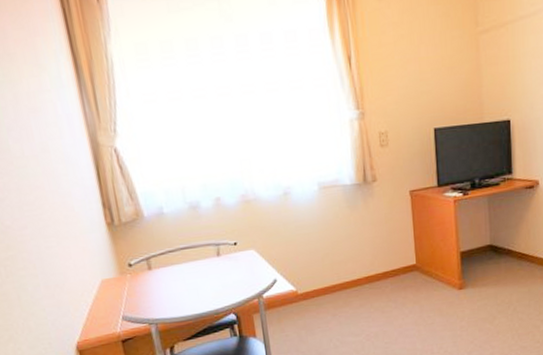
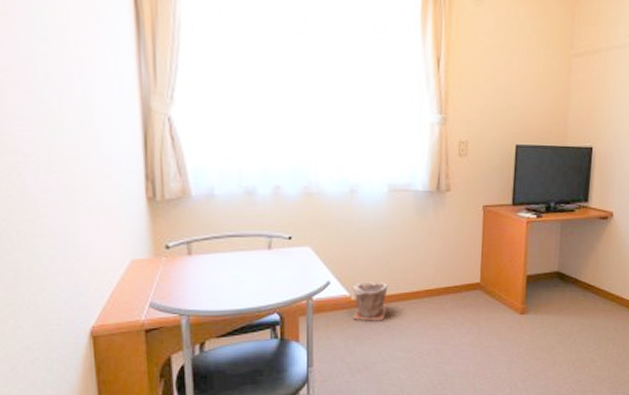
plant pot: none [297,273,332,312] -> present [352,281,388,321]

